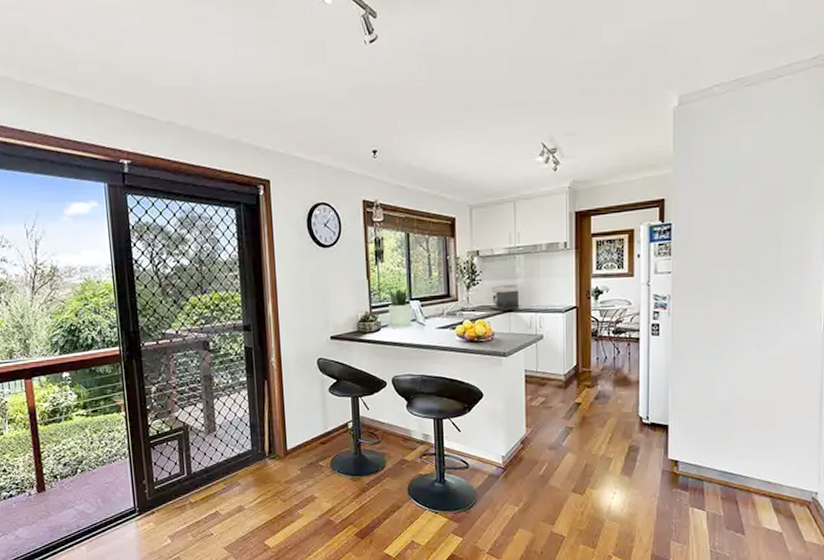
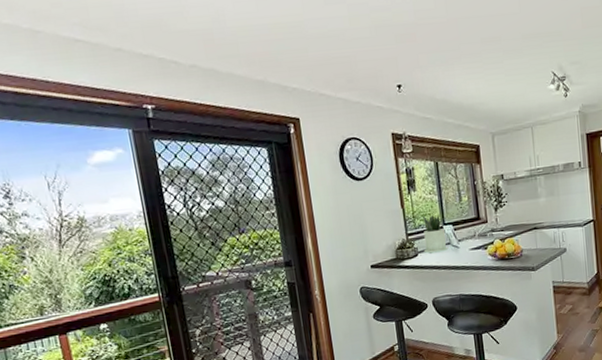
coffee maker: present [488,284,519,311] -> none [516,203,543,229]

